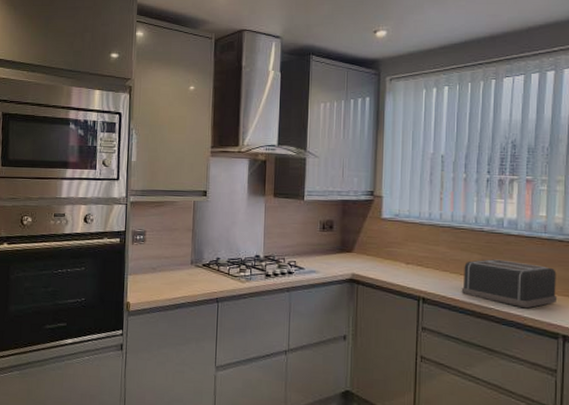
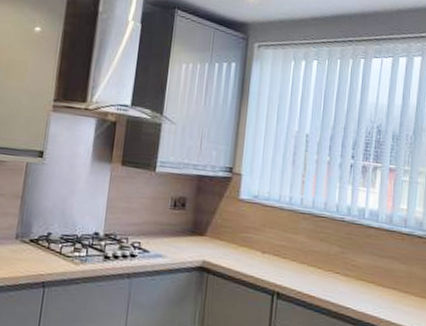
toaster: present [461,259,558,309] -> none [318,252,415,310]

